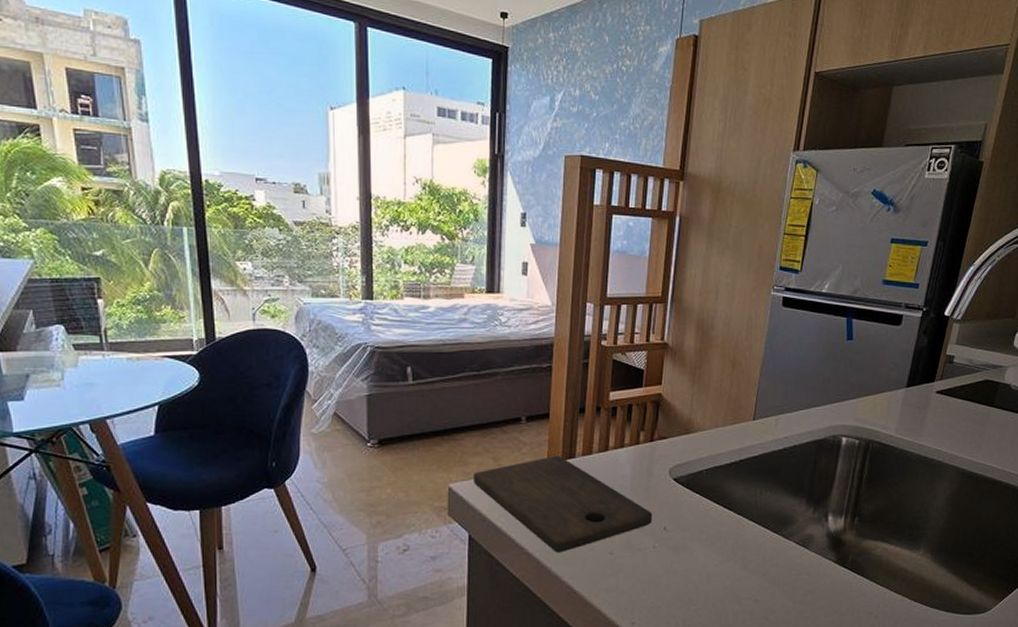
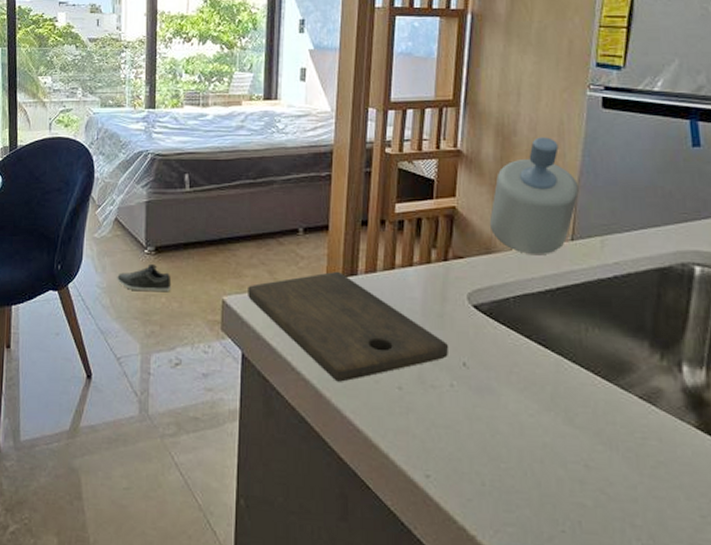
shoe: none [339,456,397,484] -> present [117,263,172,292]
soap dispenser: none [689,332,761,434] -> present [489,137,579,256]

